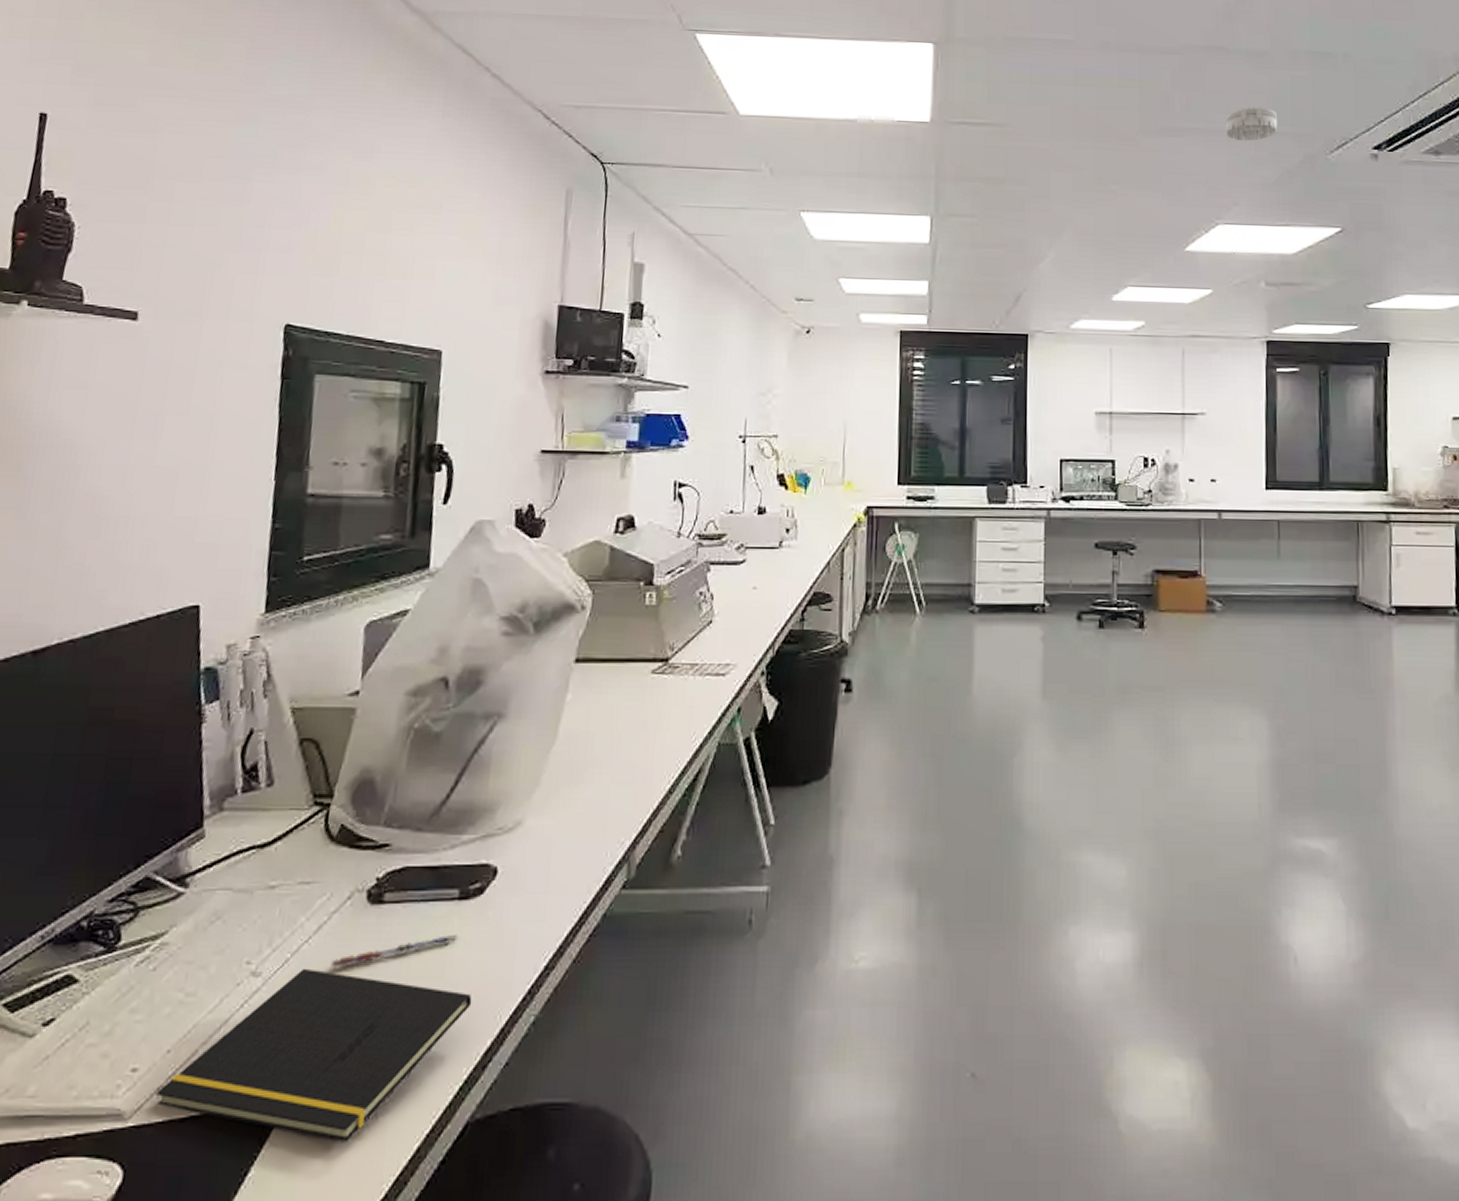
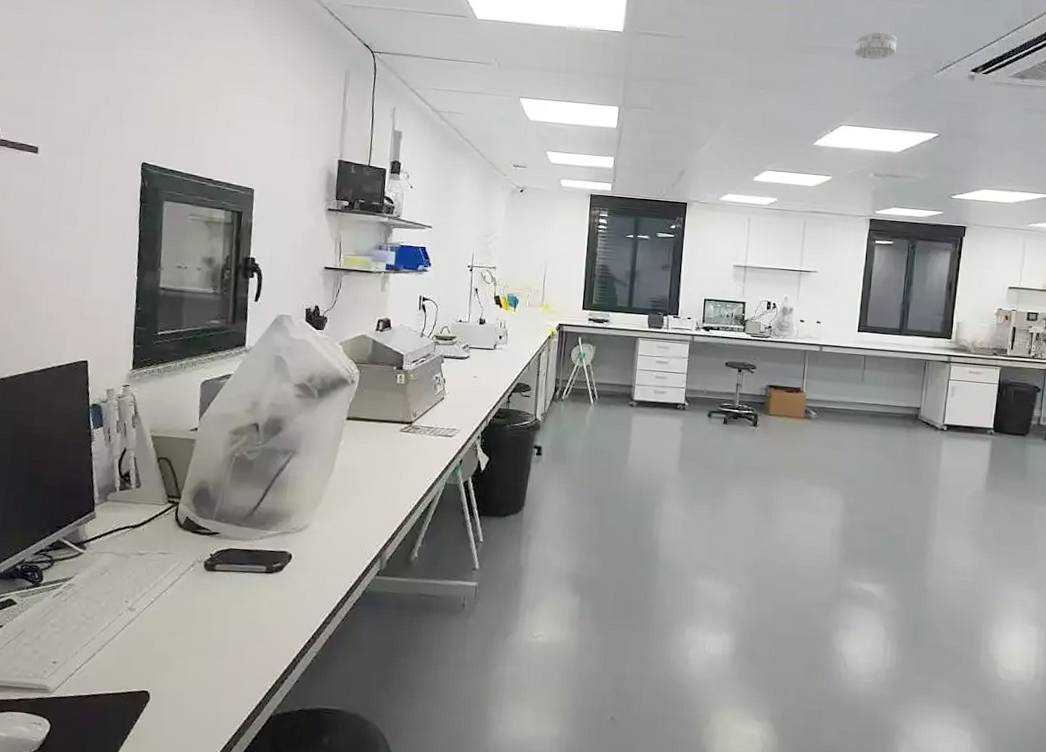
notepad: present [155,968,472,1143] -> none [69,608,275,720]
pen: present [330,933,458,968] -> none [180,595,265,611]

